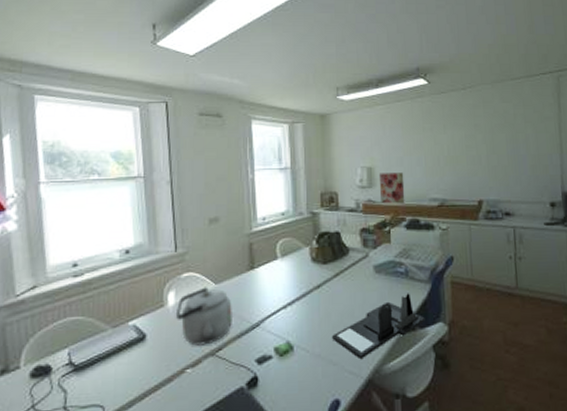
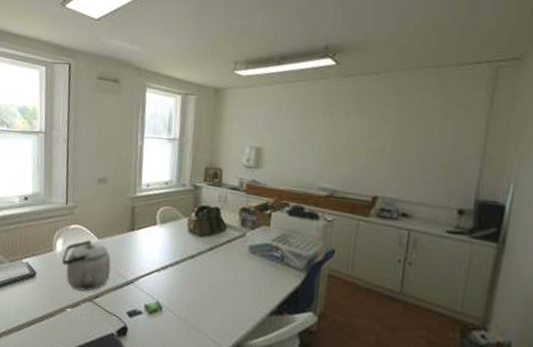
desk organizer: present [332,293,425,360] -> none [199,278,295,332]
wall art: present [378,172,405,204] -> none [266,155,294,189]

